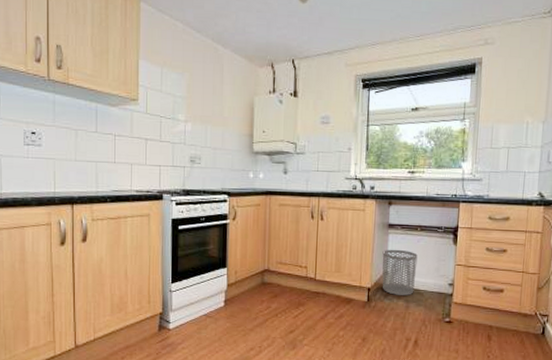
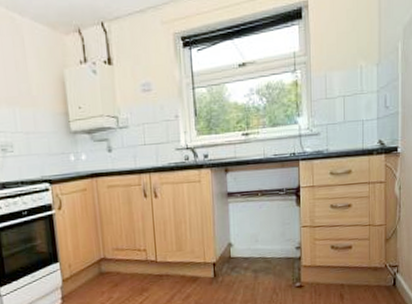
waste bin: present [382,249,418,295] -> none [224,218,262,267]

